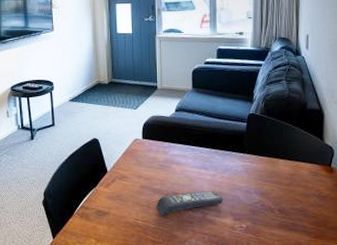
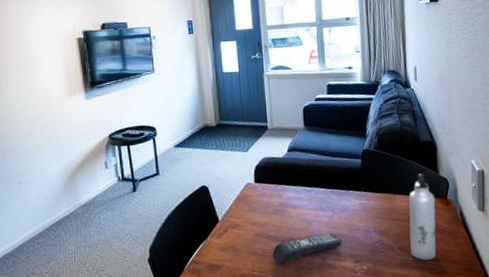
water bottle: none [290,140,319,224] -> present [409,173,436,260]

